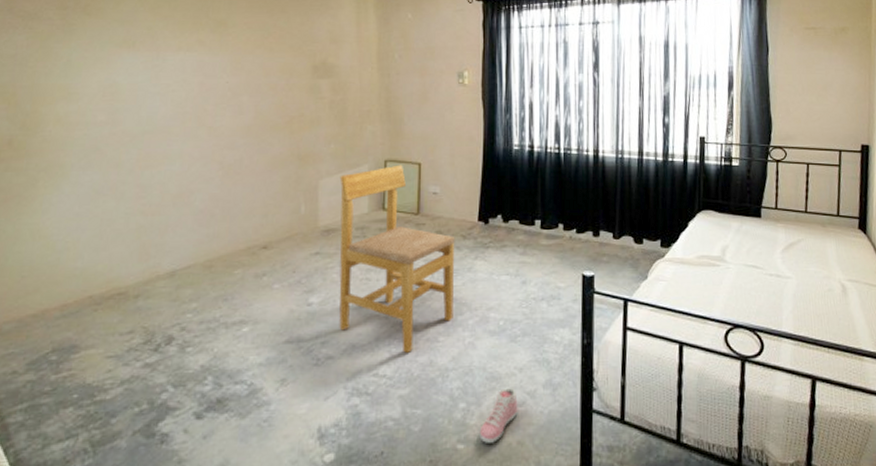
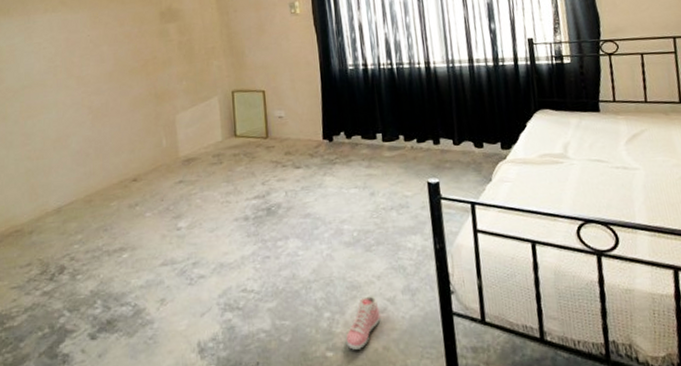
chair: present [339,164,455,353] -> none [193,93,310,268]

